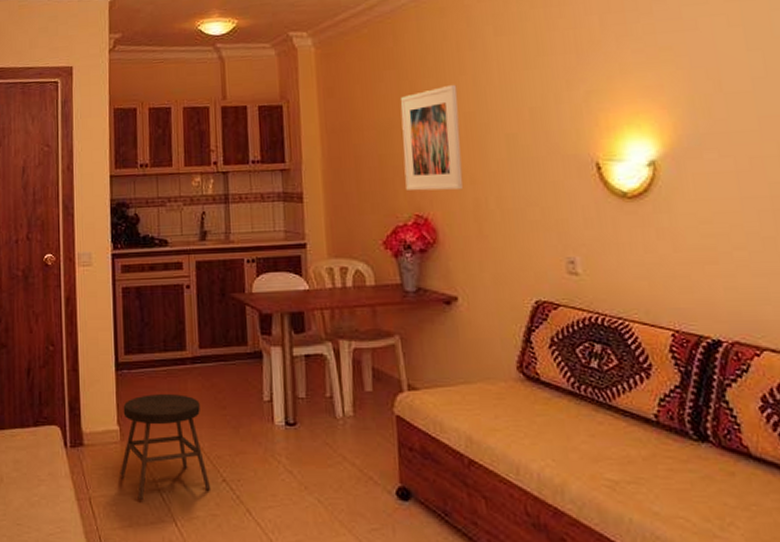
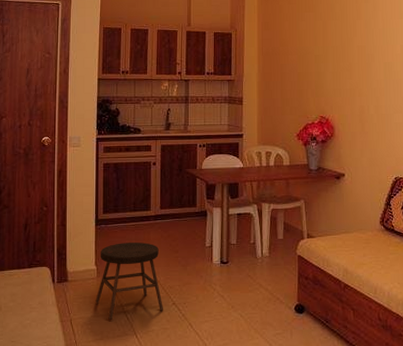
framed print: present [400,84,464,191] -> none [315,25,355,100]

